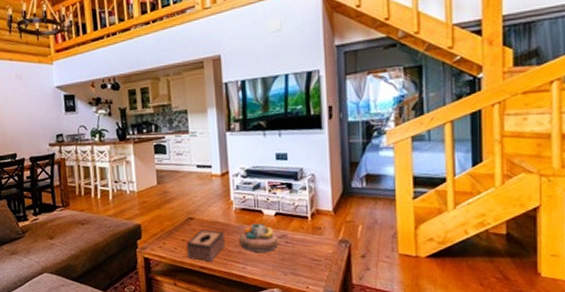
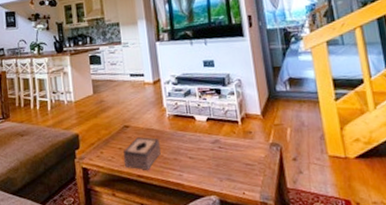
decorative bowl: present [239,223,279,253] -> none [174,129,212,159]

